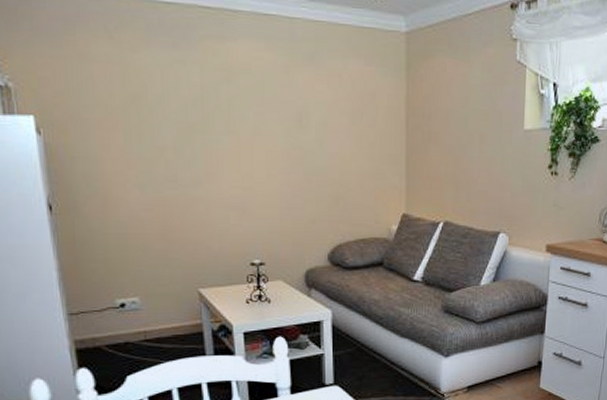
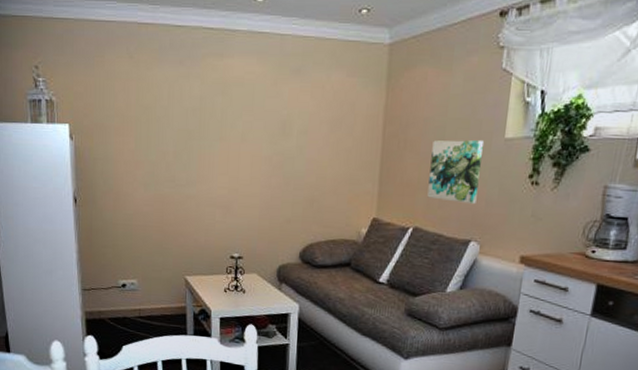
wall art: none [455,131,504,196] -> present [427,139,483,205]

